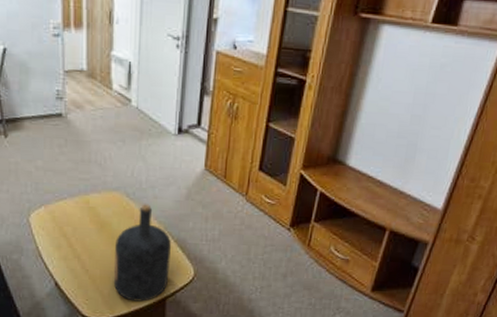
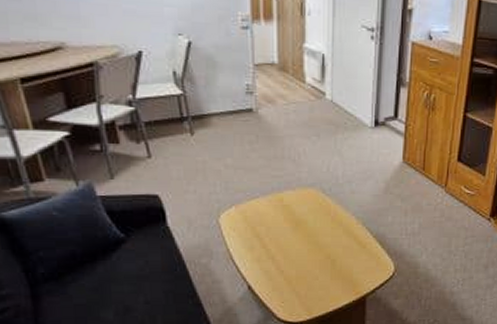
bottle: present [113,204,171,302] -> none [310,199,370,301]

